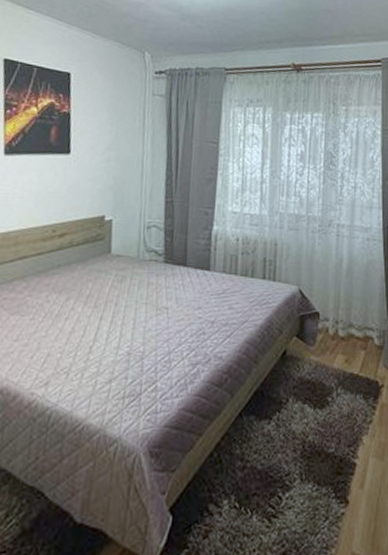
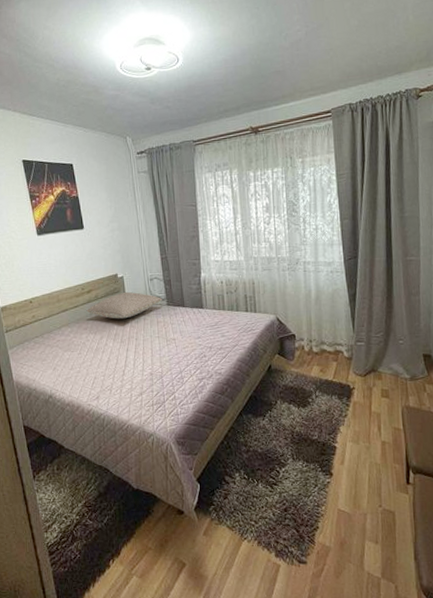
pillow: none [53,241,160,276] -> present [86,292,163,319]

